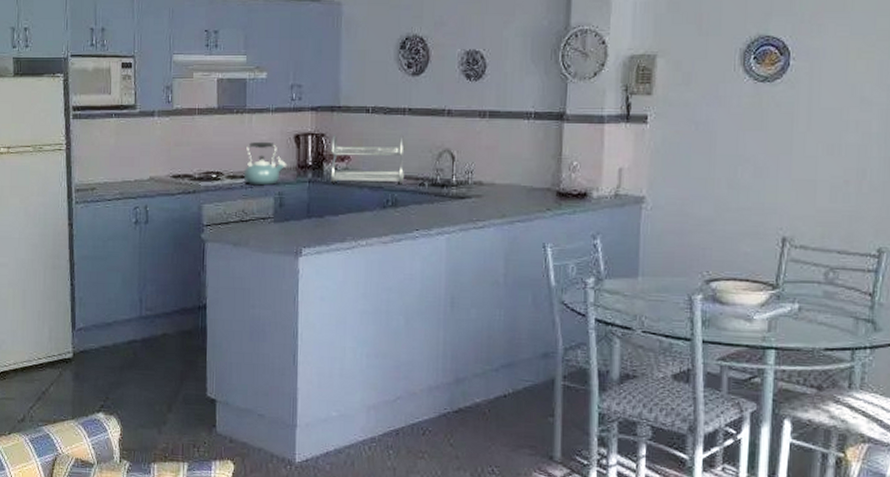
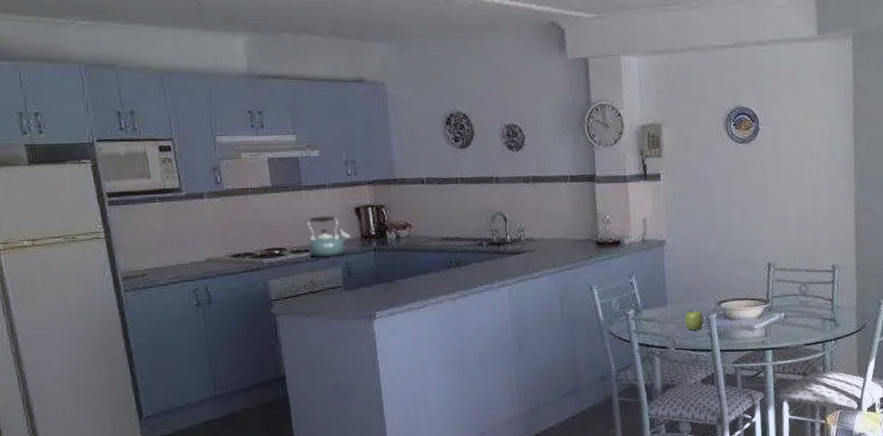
dish rack: present [329,134,405,185] -> none [391,201,465,250]
fruit: none [658,286,685,312] -> present [684,310,704,331]

